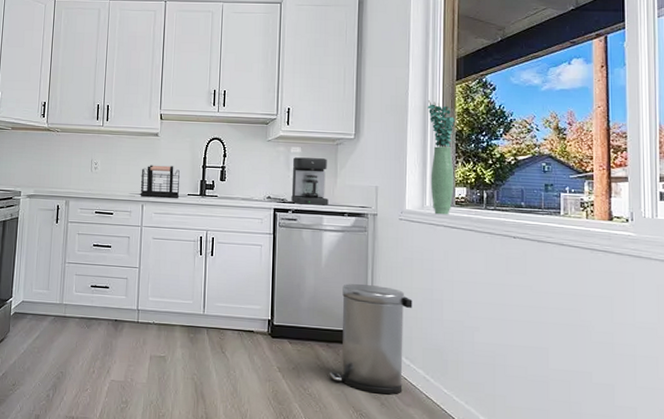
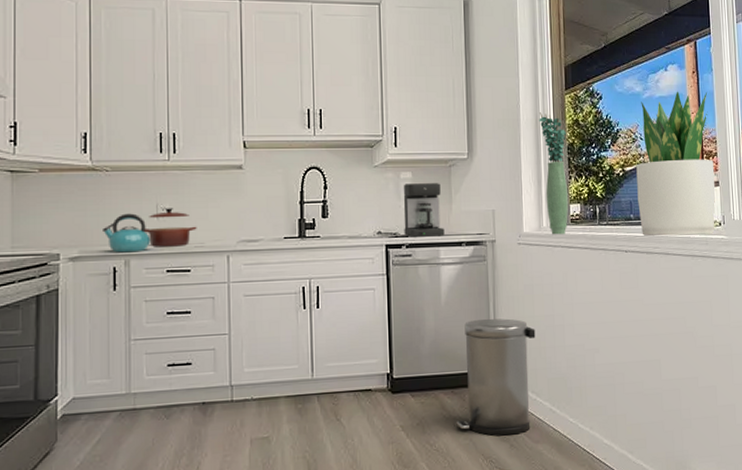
kettle: none [52,165,85,196] -> present [103,213,151,253]
saucepan: none [81,163,120,195] -> present [144,208,197,249]
dish rack: present [140,165,180,199] -> none [223,204,274,246]
planter: none [530,84,623,230] -> present [636,91,716,237]

